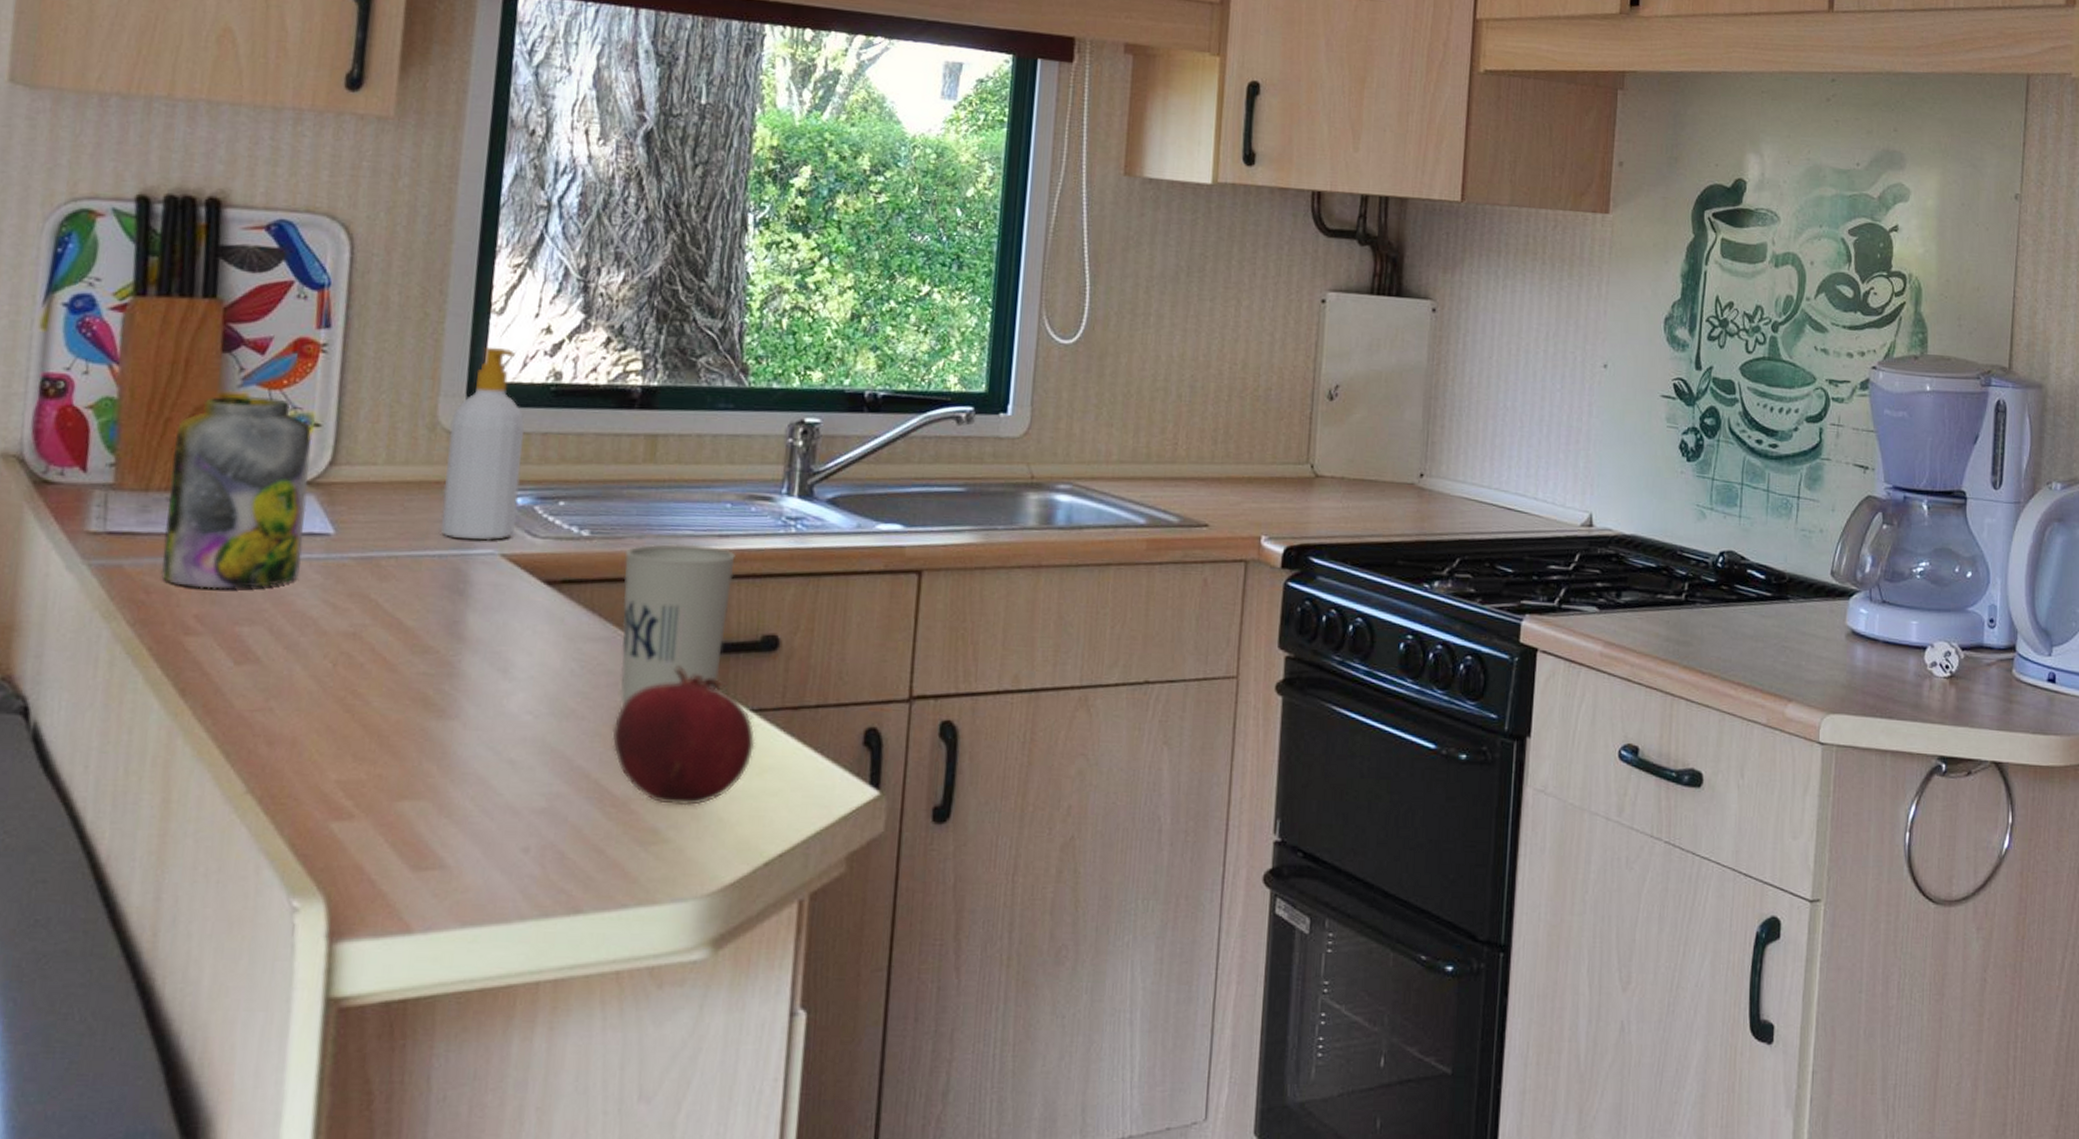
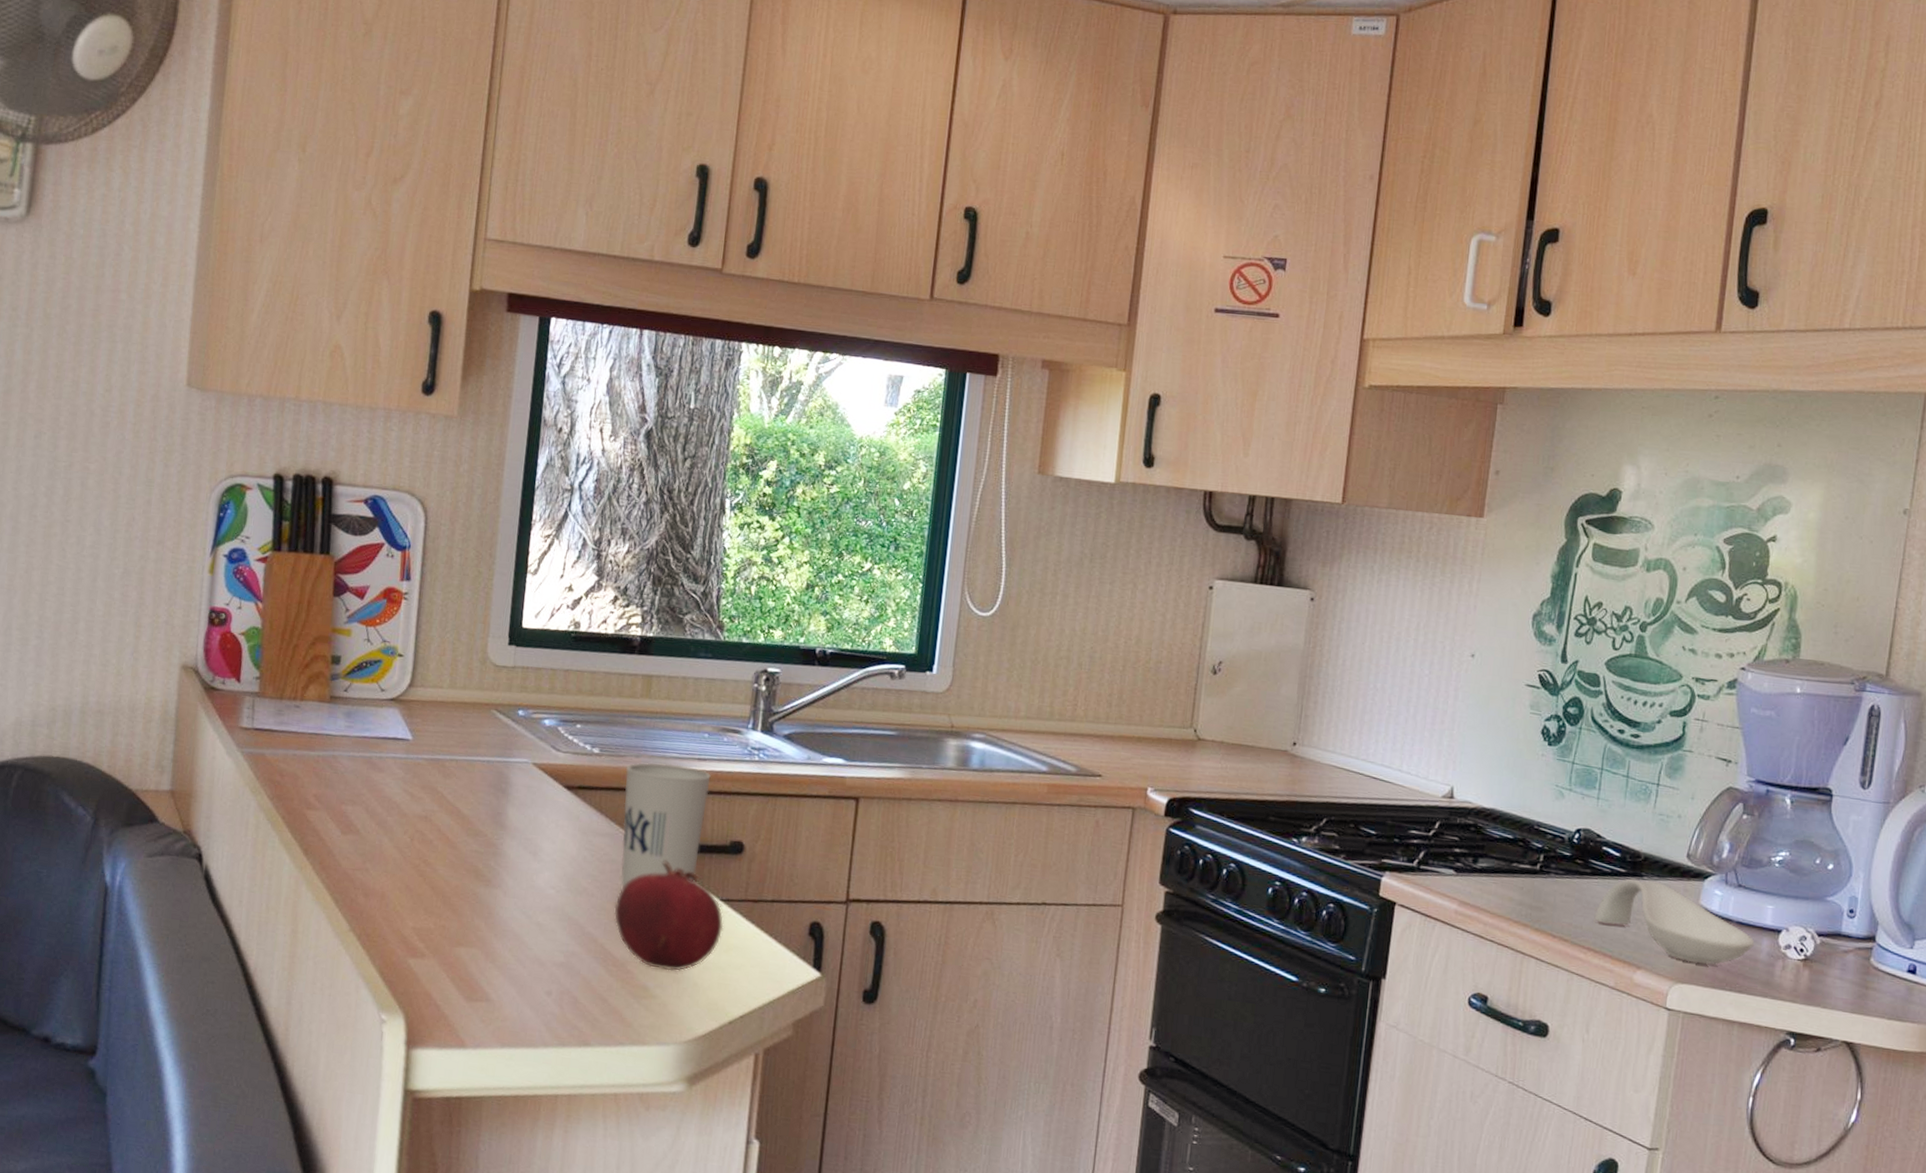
jar: present [160,396,312,589] -> none [290,630,397,777]
soap bottle: present [440,347,524,541] -> none [488,600,551,752]
spoon rest: none [1744,602,1902,691] -> present [1595,878,1755,965]

